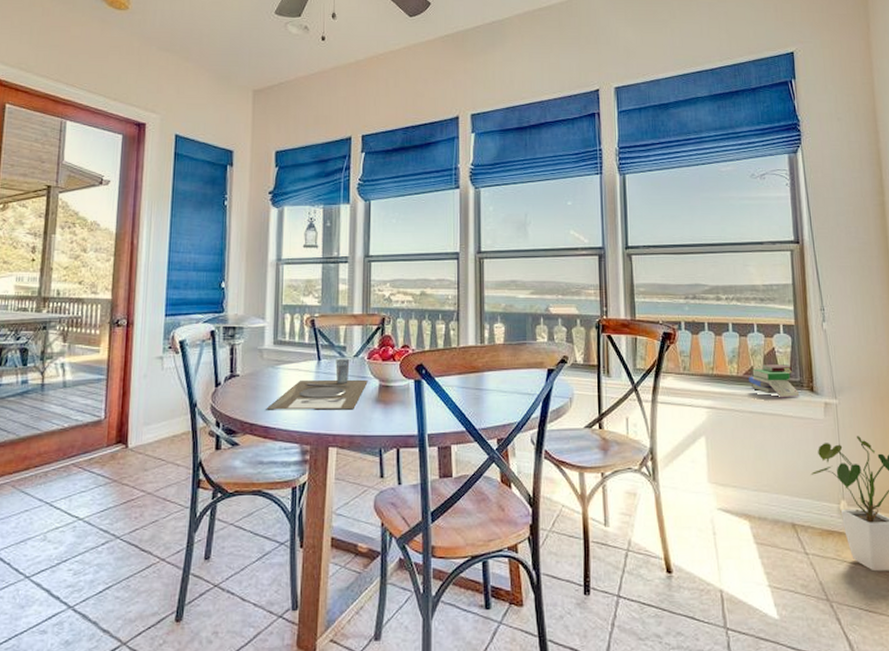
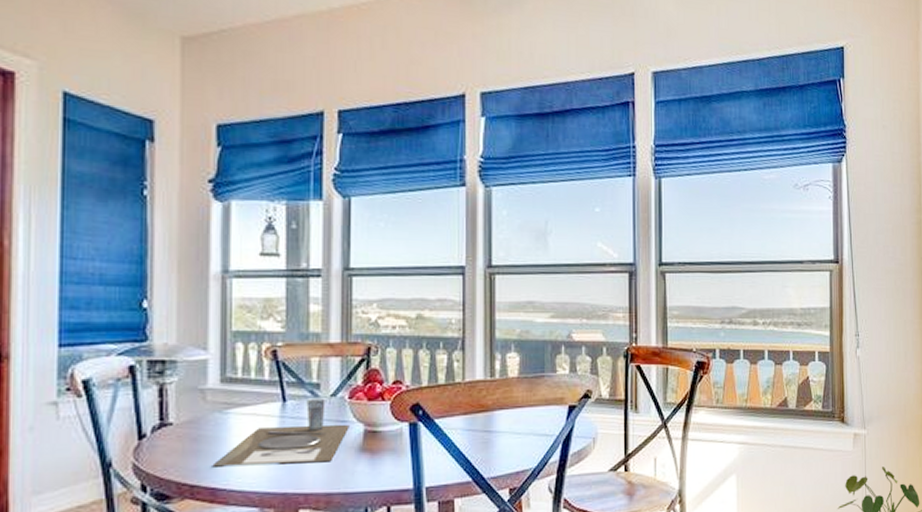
book: present [749,364,800,398] -> none [782,394,831,430]

